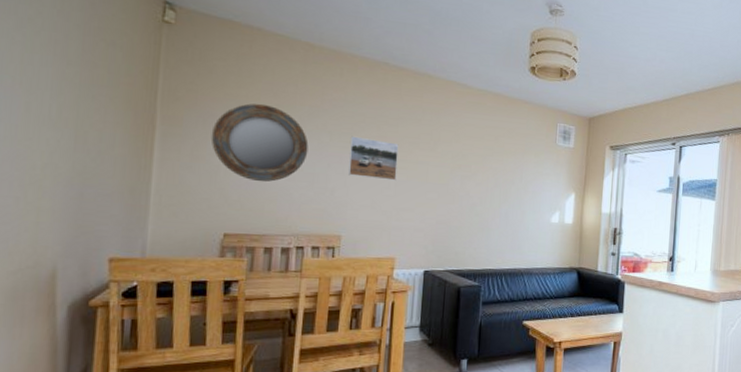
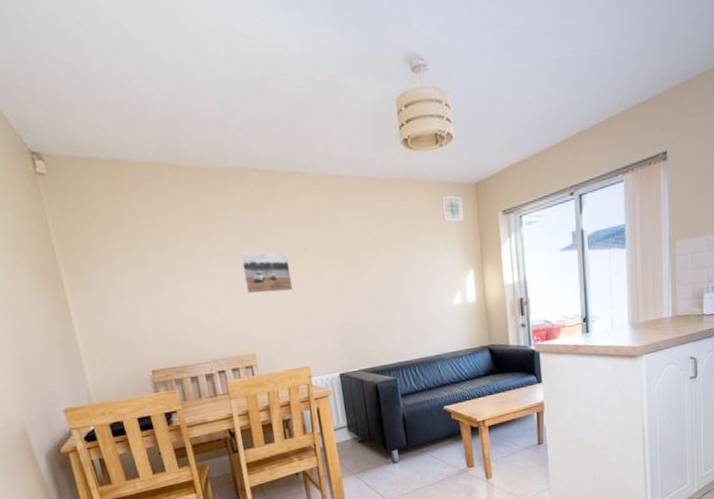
home mirror: present [211,103,309,183] -> none [112,238,205,317]

